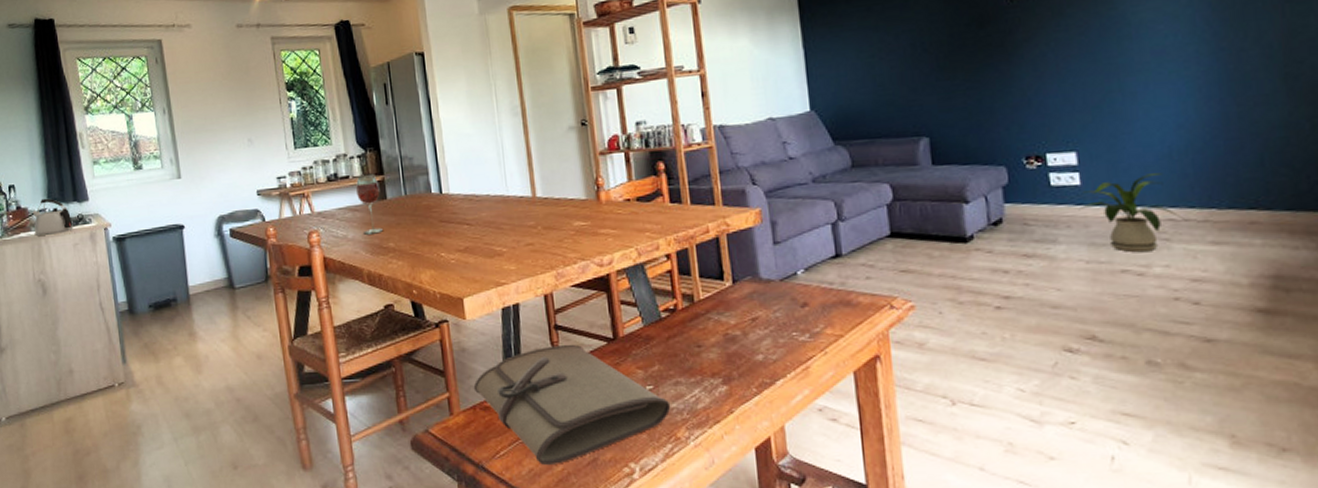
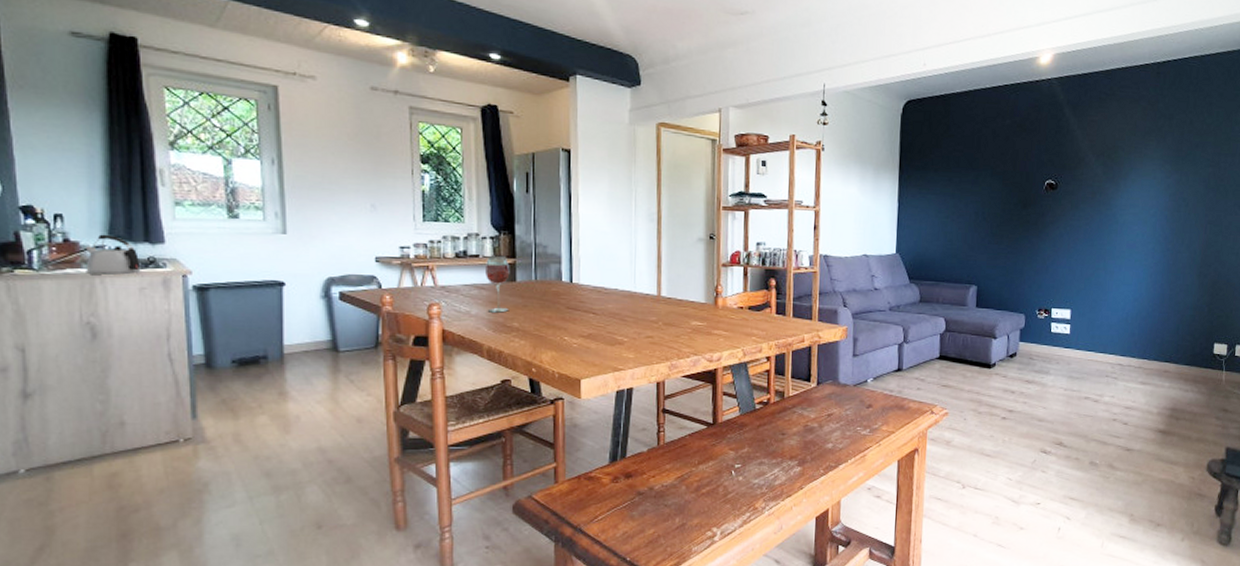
tool roll: present [473,344,671,466] -> none [580,426,754,529]
house plant: present [1078,173,1187,253] -> none [1065,331,1129,386]

